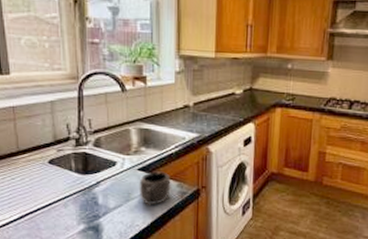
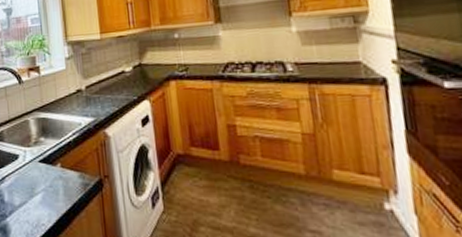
mug: present [139,171,172,205] -> none [41,162,74,201]

